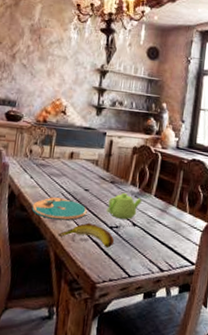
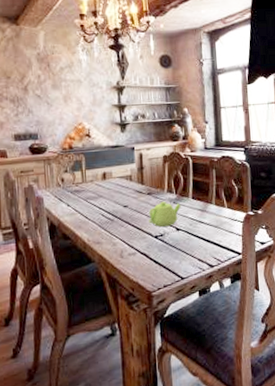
plate: present [31,197,87,221] -> none [74,219,130,242]
banana: present [57,222,114,248] -> none [105,237,161,257]

